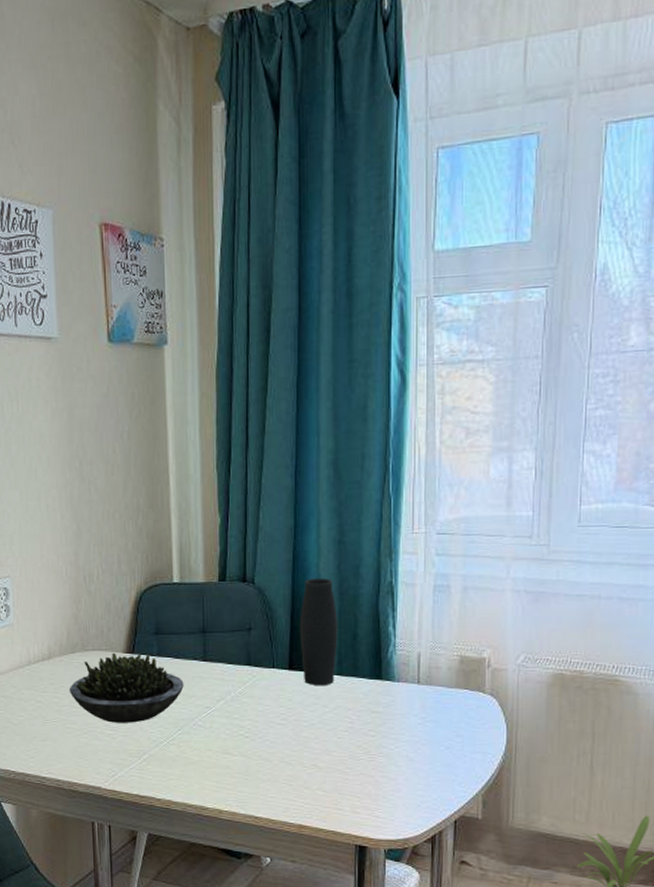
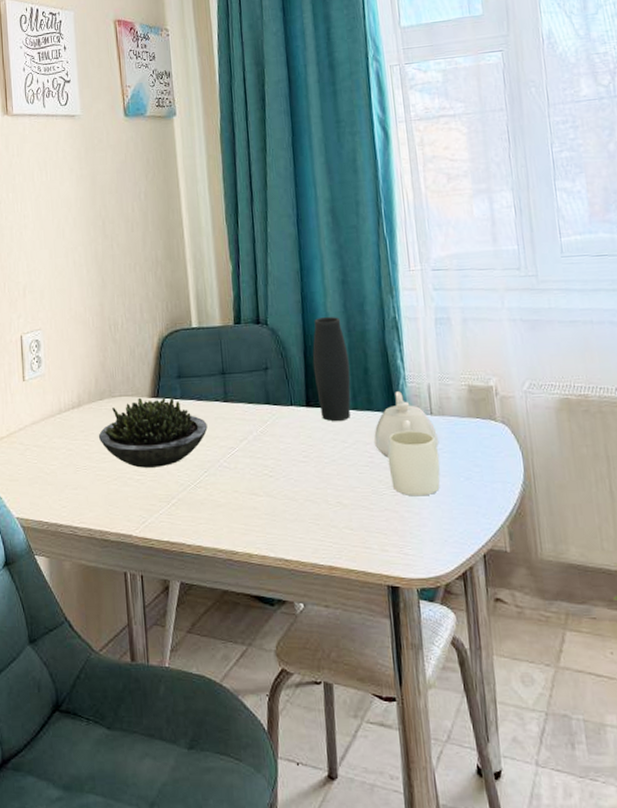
teapot: none [355,659,423,724] -> present [373,391,440,458]
mug: none [368,698,422,763] -> present [387,430,441,497]

